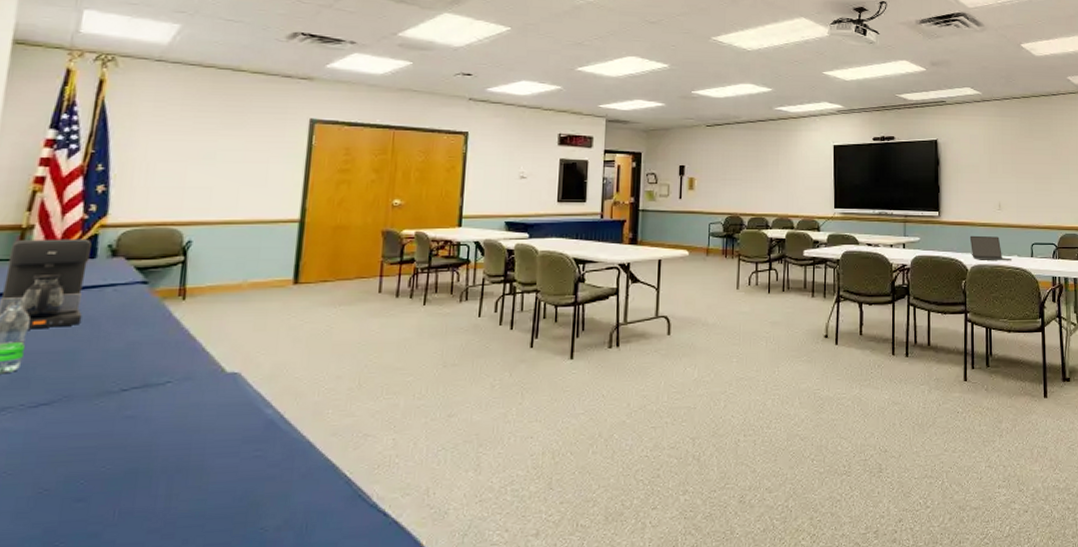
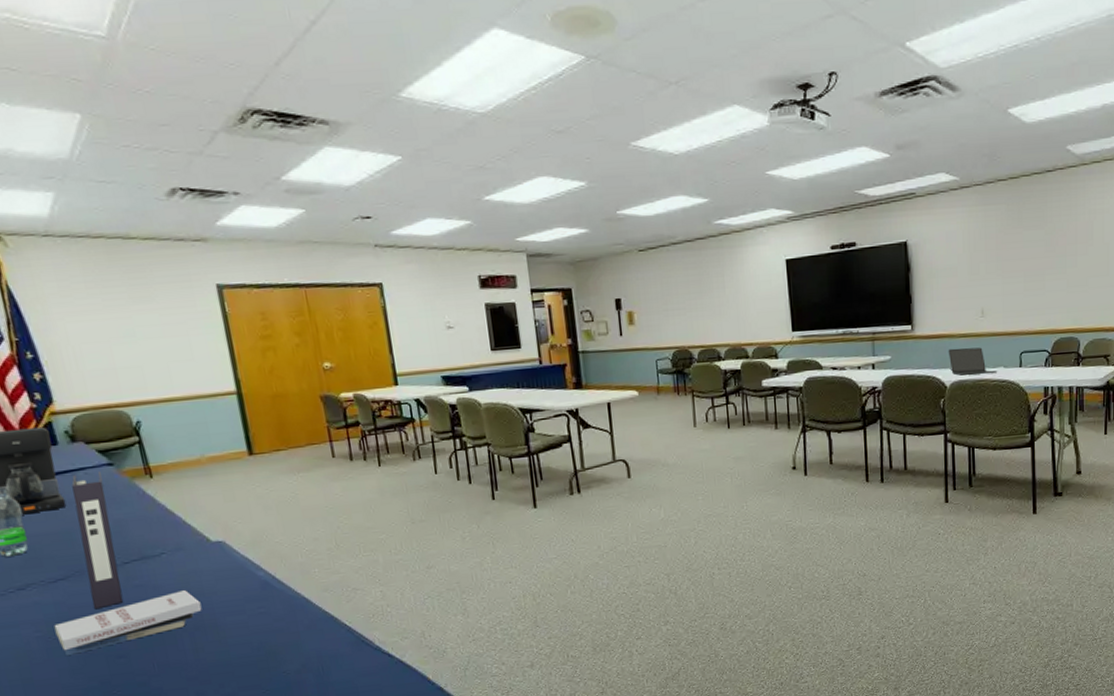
books: none [13,425,193,495] -> present [54,590,202,655]
binder: none [69,289,131,442] -> present [71,472,124,610]

